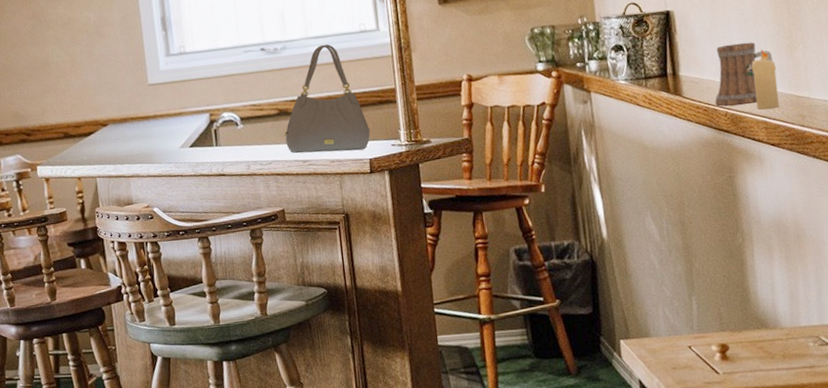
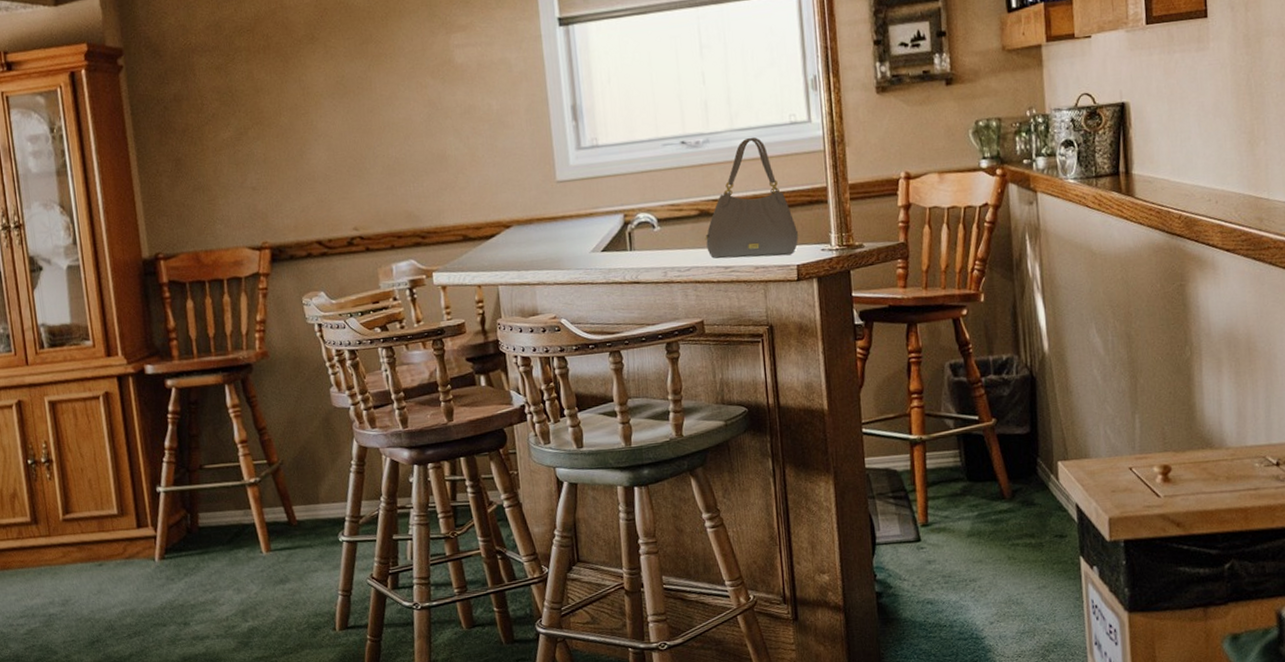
beer mug: present [715,42,773,106] -> none [1168,137,1233,208]
candle: present [751,50,780,110] -> none [1209,146,1237,212]

